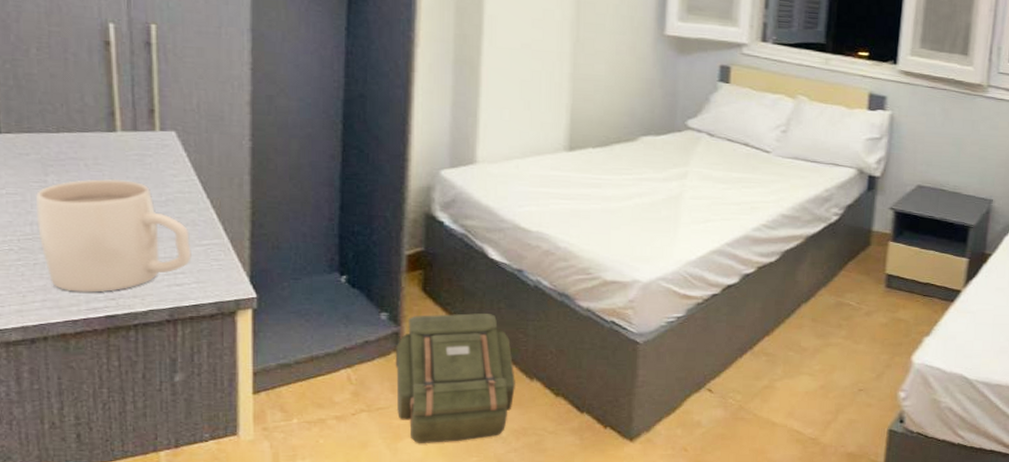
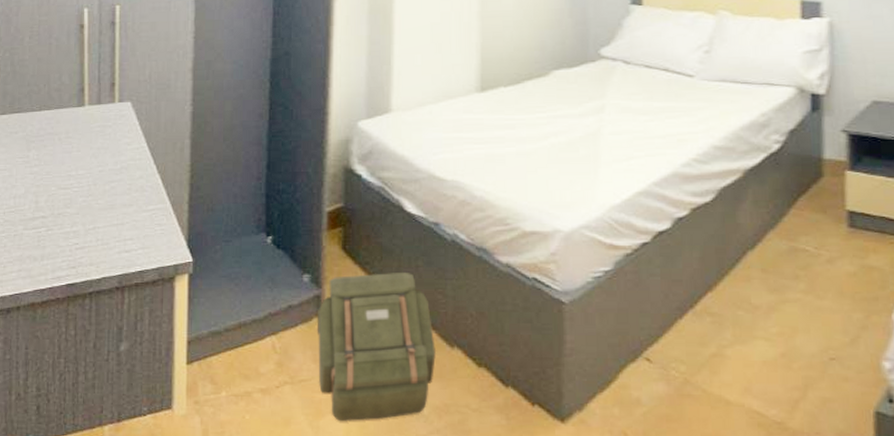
mug: present [36,178,192,293] -> none [19,150,139,261]

